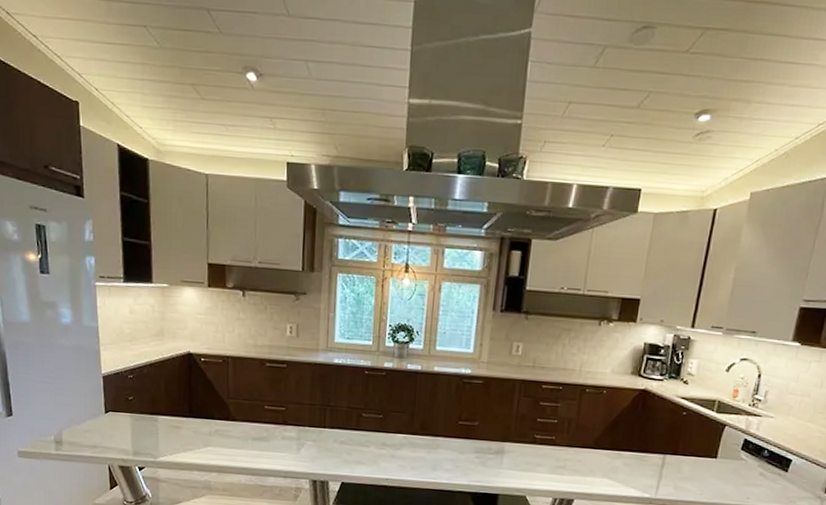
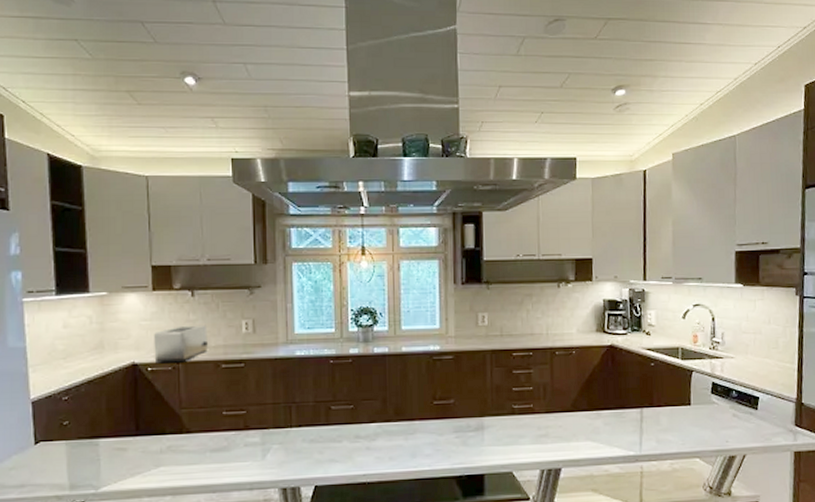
toaster: none [207,322,256,357] -> present [154,325,209,364]

